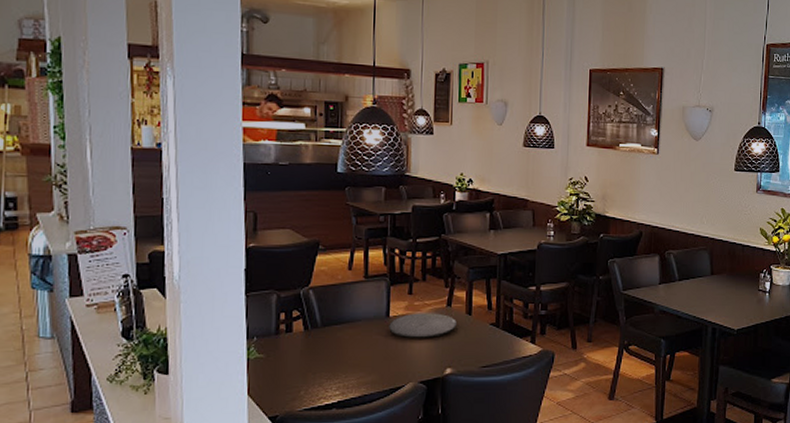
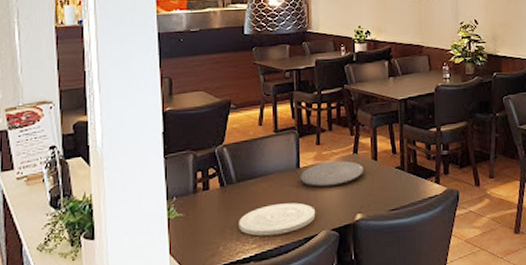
plate: none [322,352,404,384] -> present [239,202,316,236]

